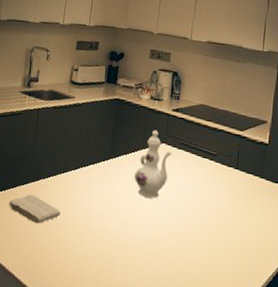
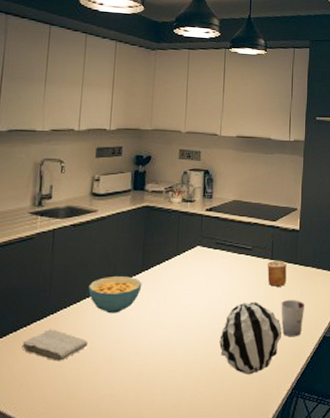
cereal bowl: none [63,157,110,192] -> present [88,275,142,314]
ewer: present [134,130,173,198] -> none [169,233,208,306]
decorative ball: none [178,205,244,279] -> present [219,301,282,374]
cup: none [231,170,253,198] -> present [267,260,287,287]
cup: none [243,212,270,252] -> present [281,299,304,337]

